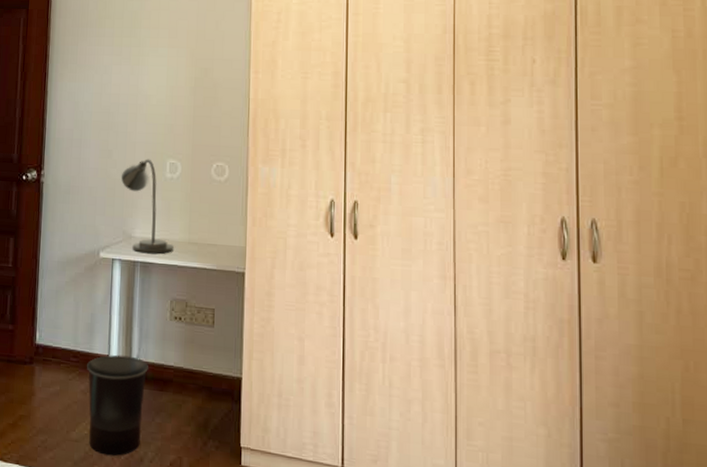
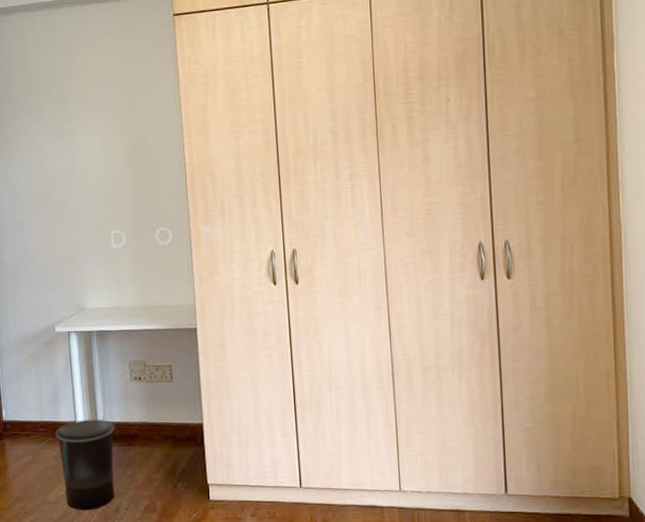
desk lamp: present [122,159,174,254] -> none [68,232,127,323]

